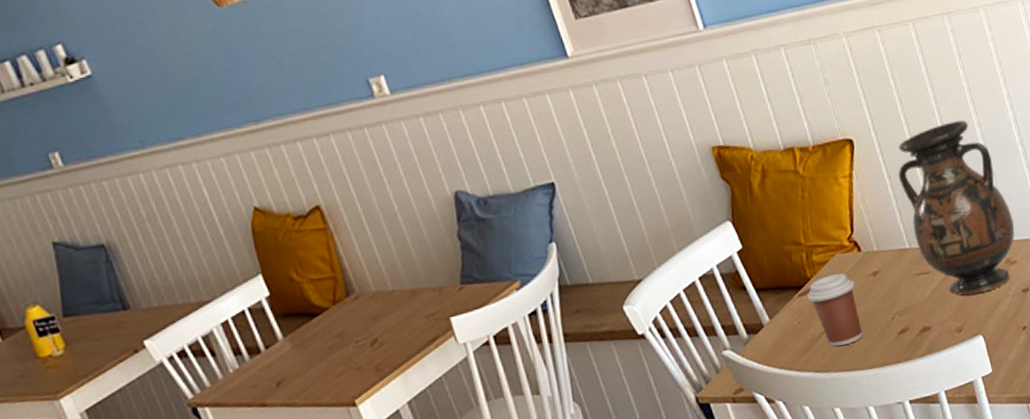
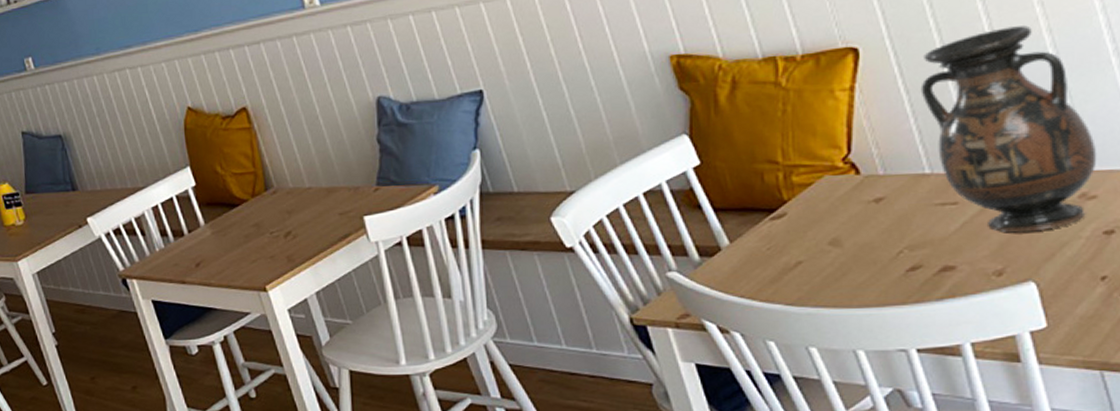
coffee cup: present [807,273,863,347] -> none [782,198,855,279]

